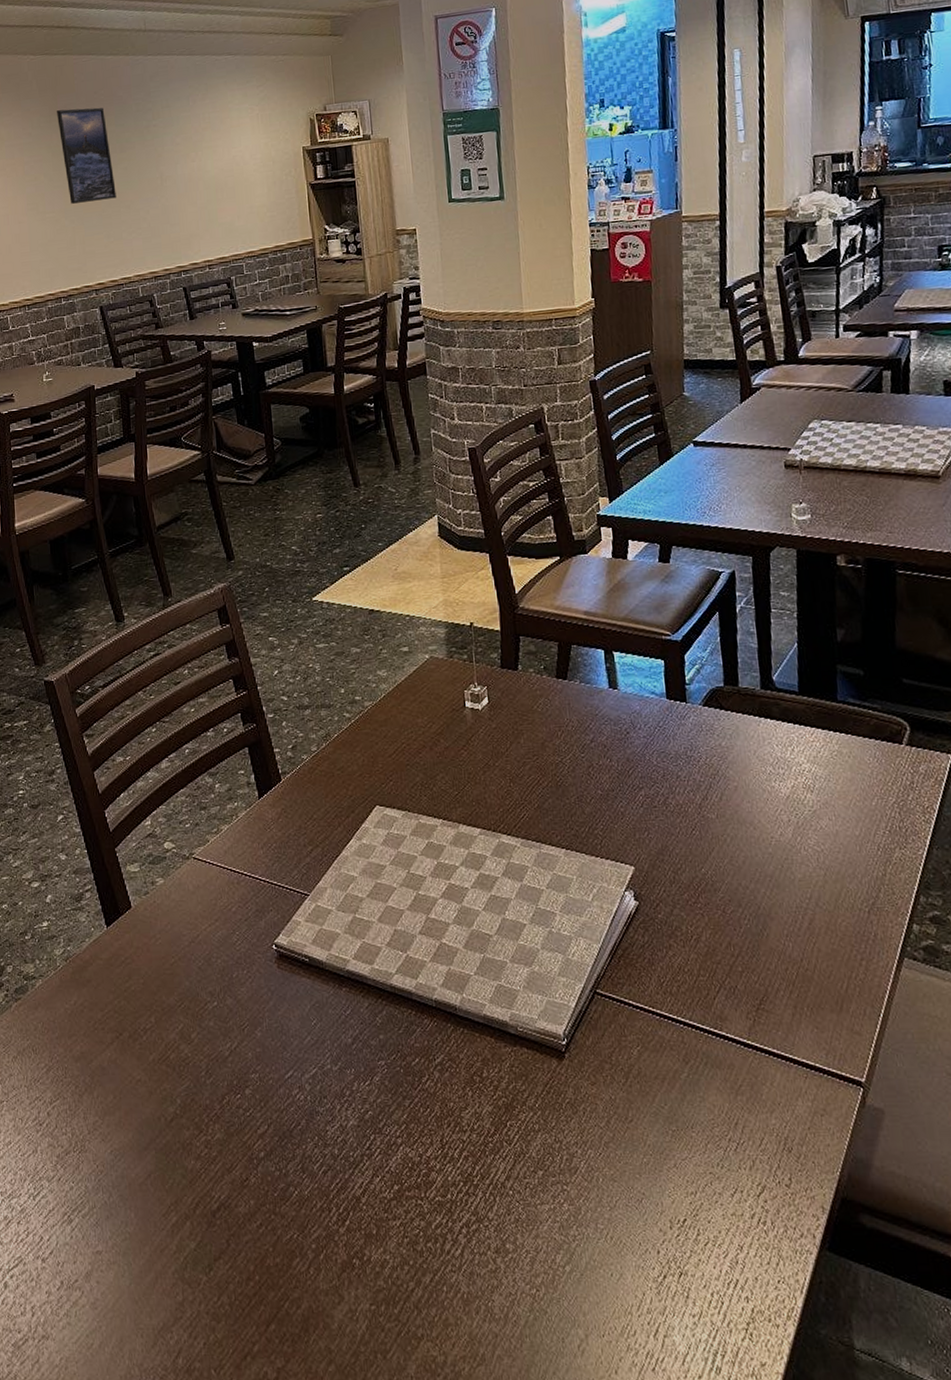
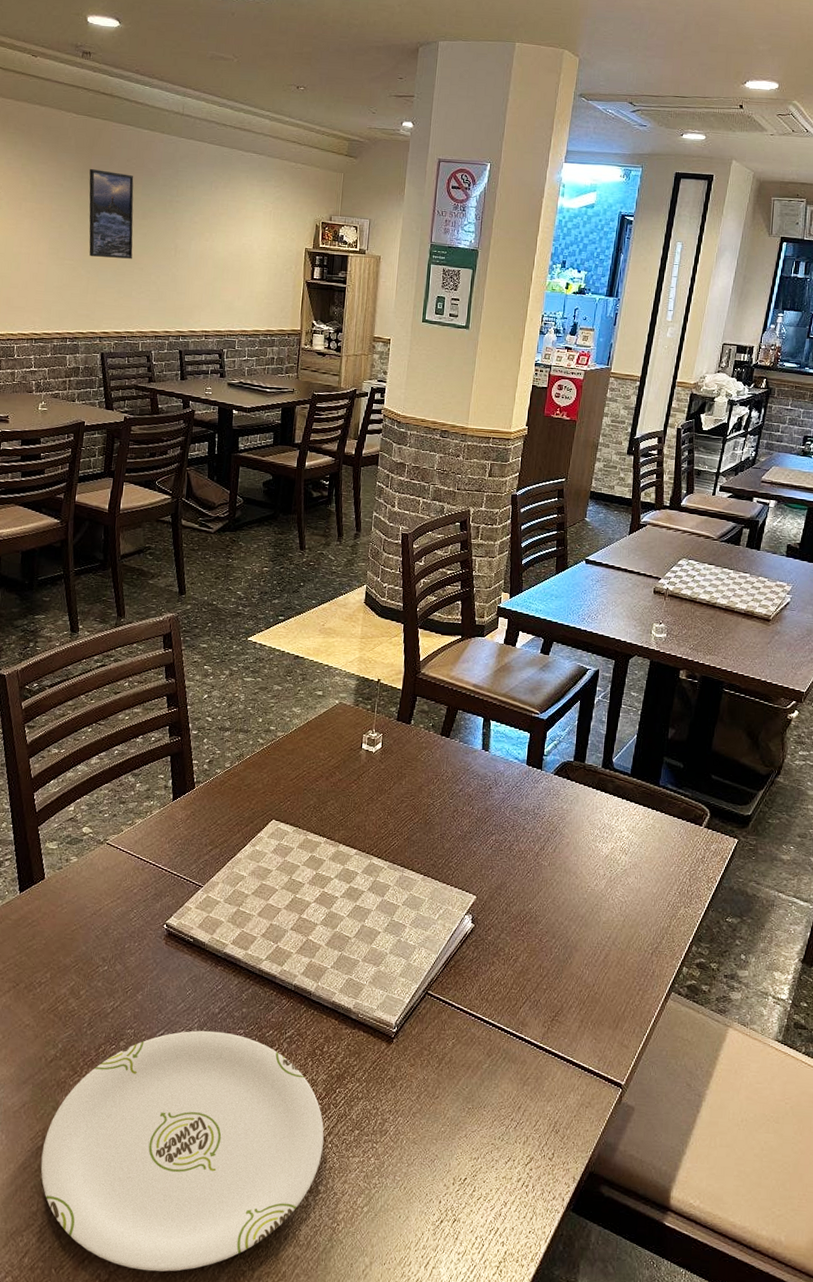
plate: none [178,1065,504,1365] -> present [40,1030,324,1272]

